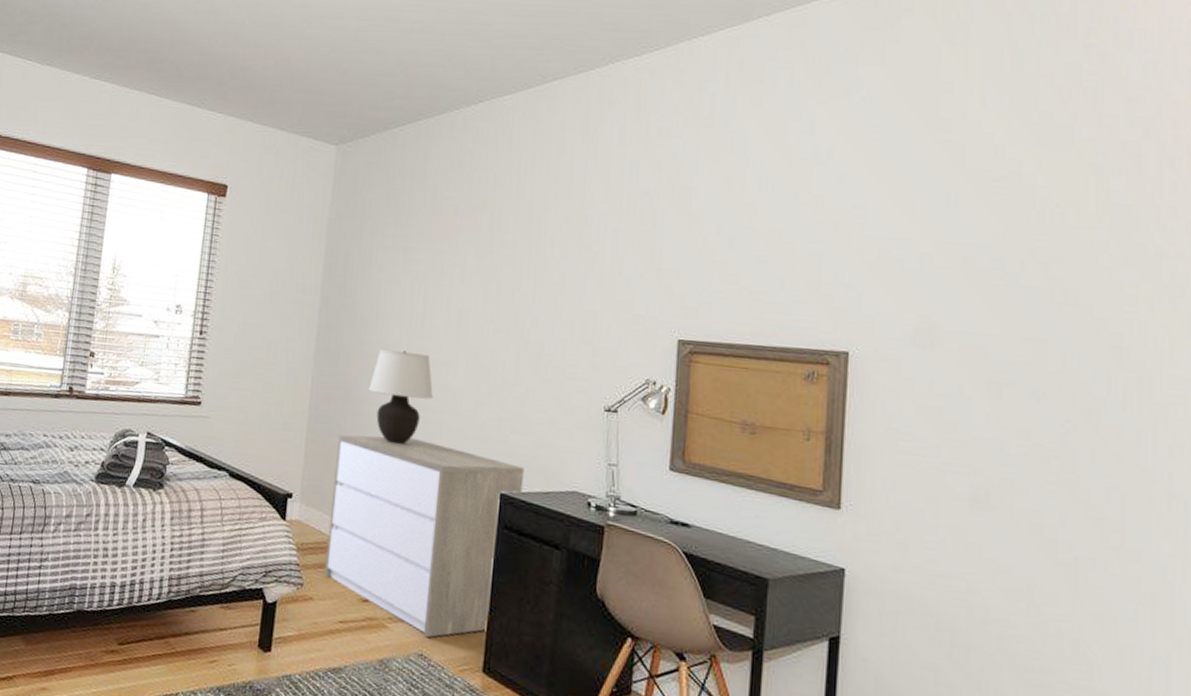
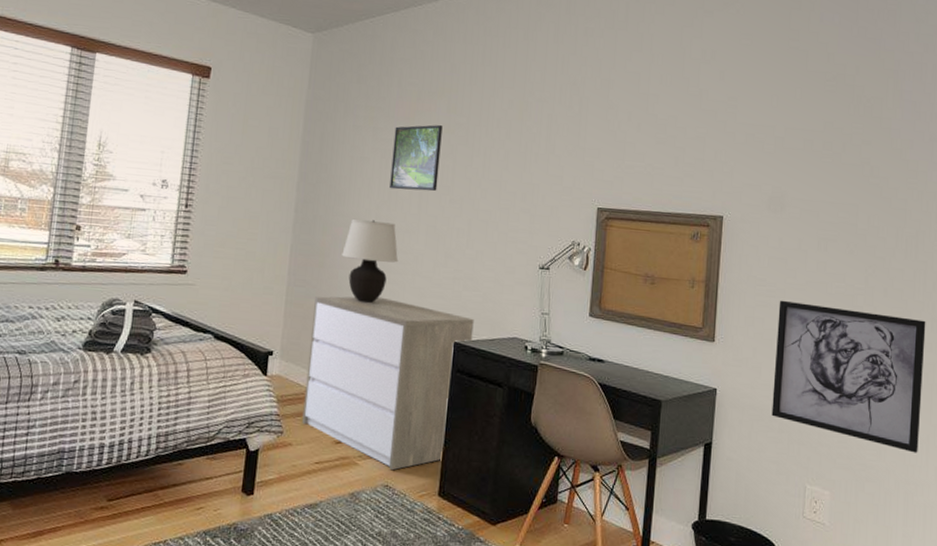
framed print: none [423,243,485,319] -> present [389,125,443,191]
wall art: none [925,460,1159,675] -> present [771,300,926,453]

